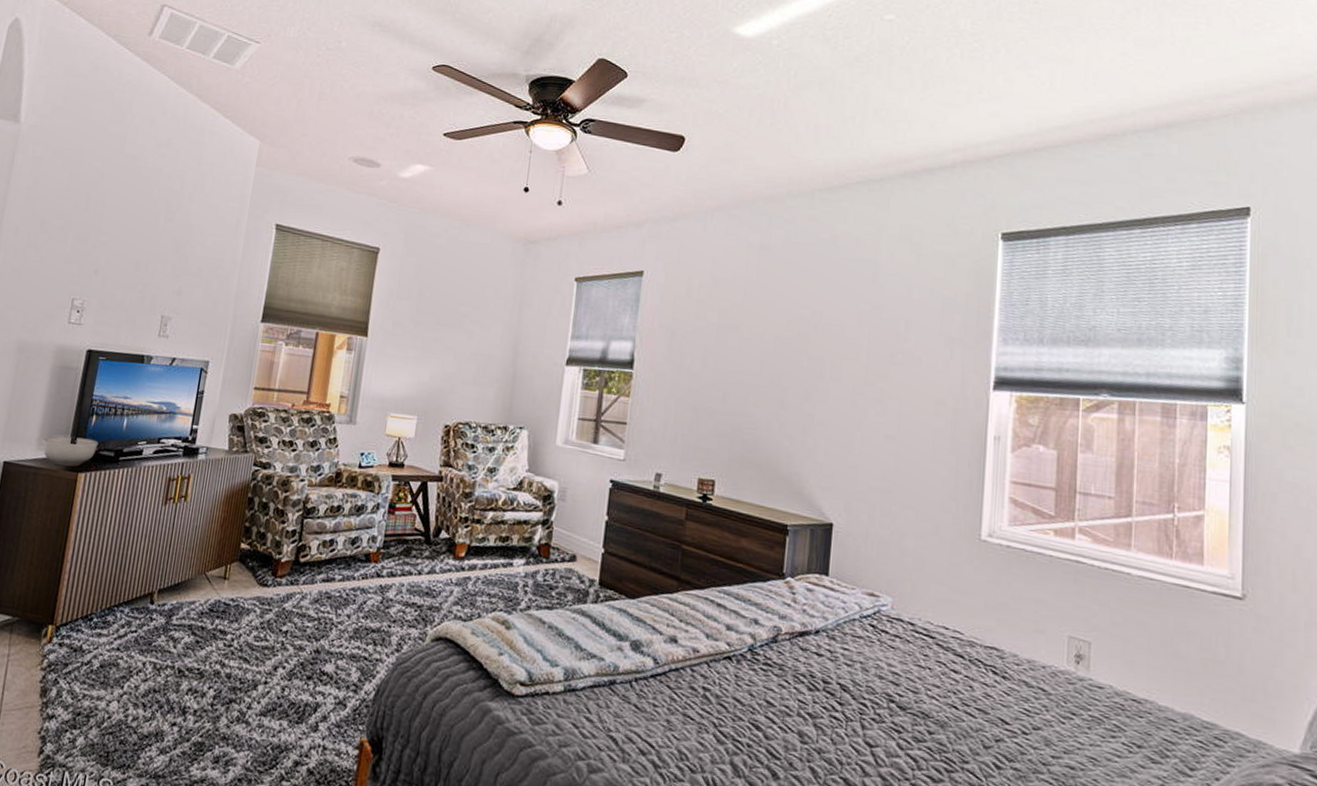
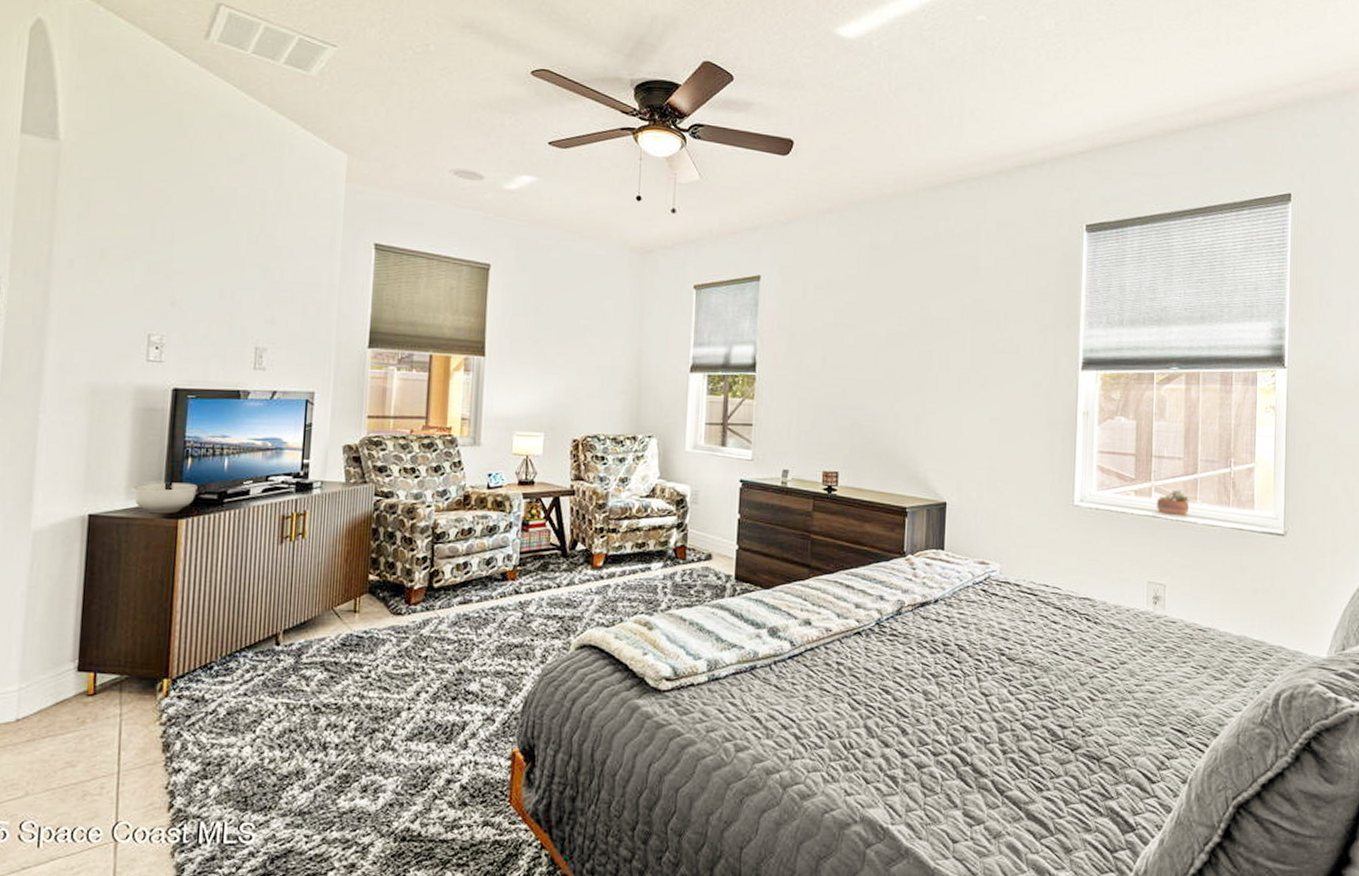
succulent plant: none [1075,533,1127,568] -> present [1152,490,1193,519]

